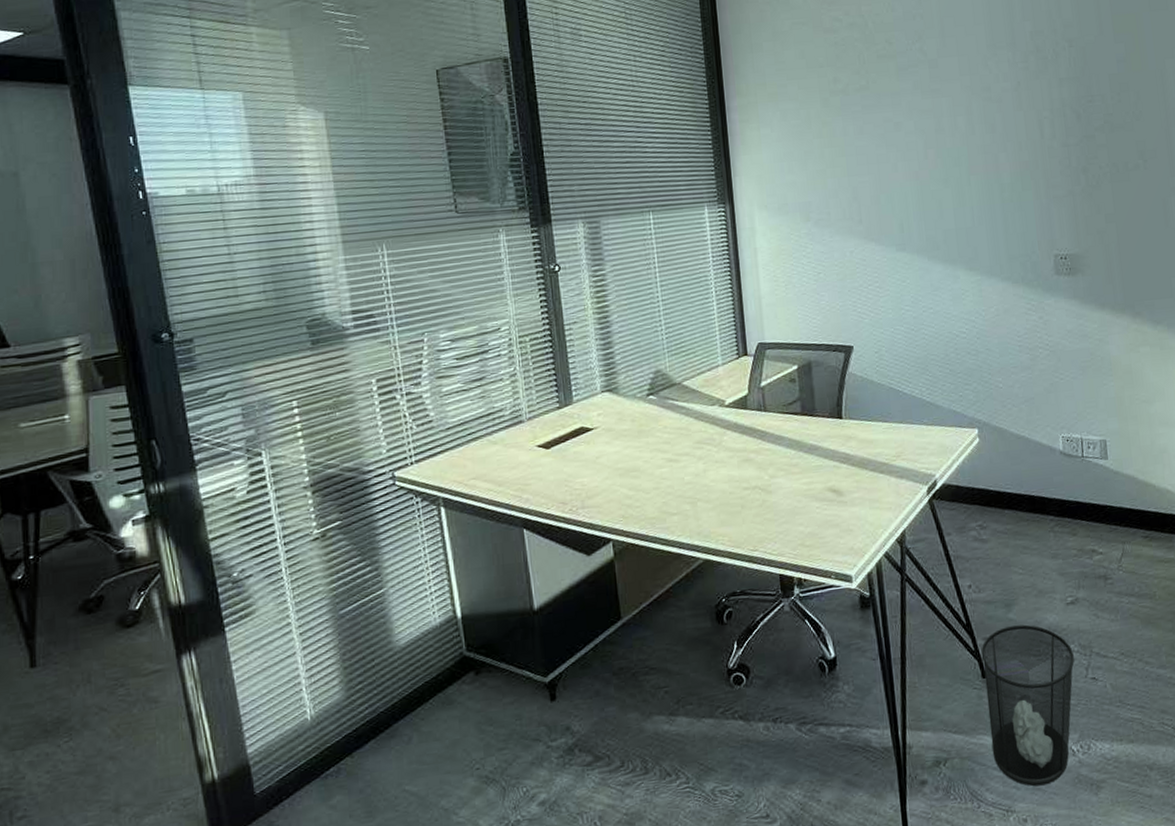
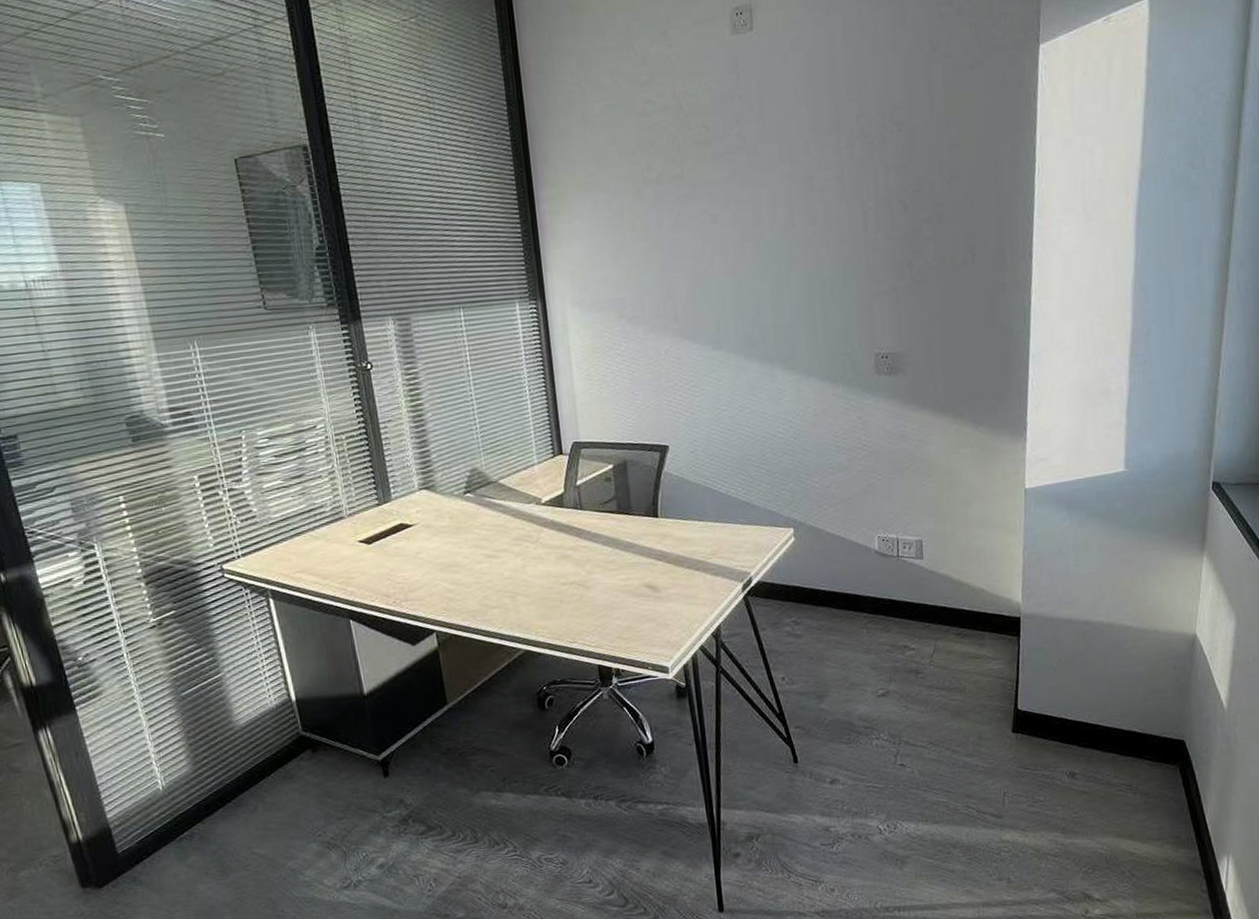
waste bin: present [981,624,1075,787] -> none [793,714,884,861]

